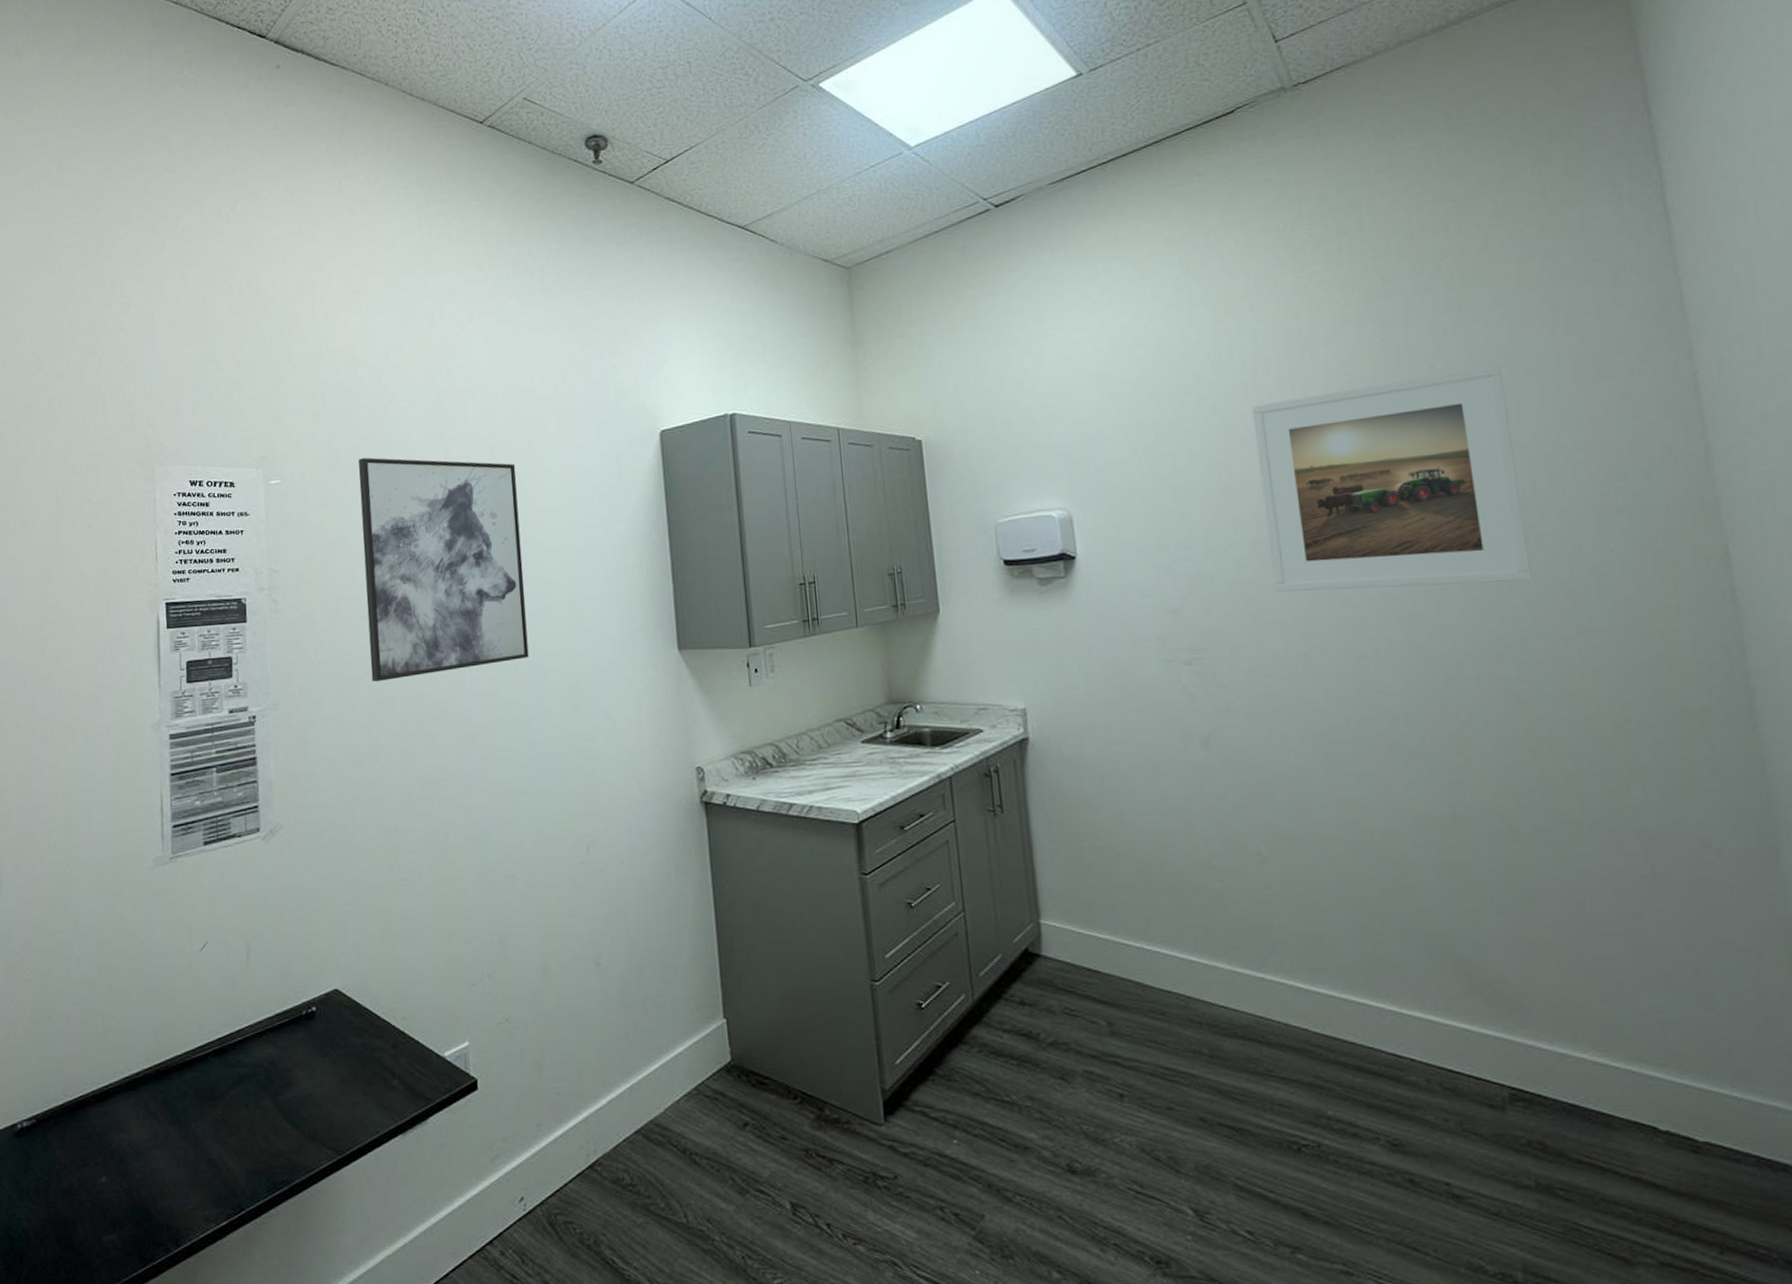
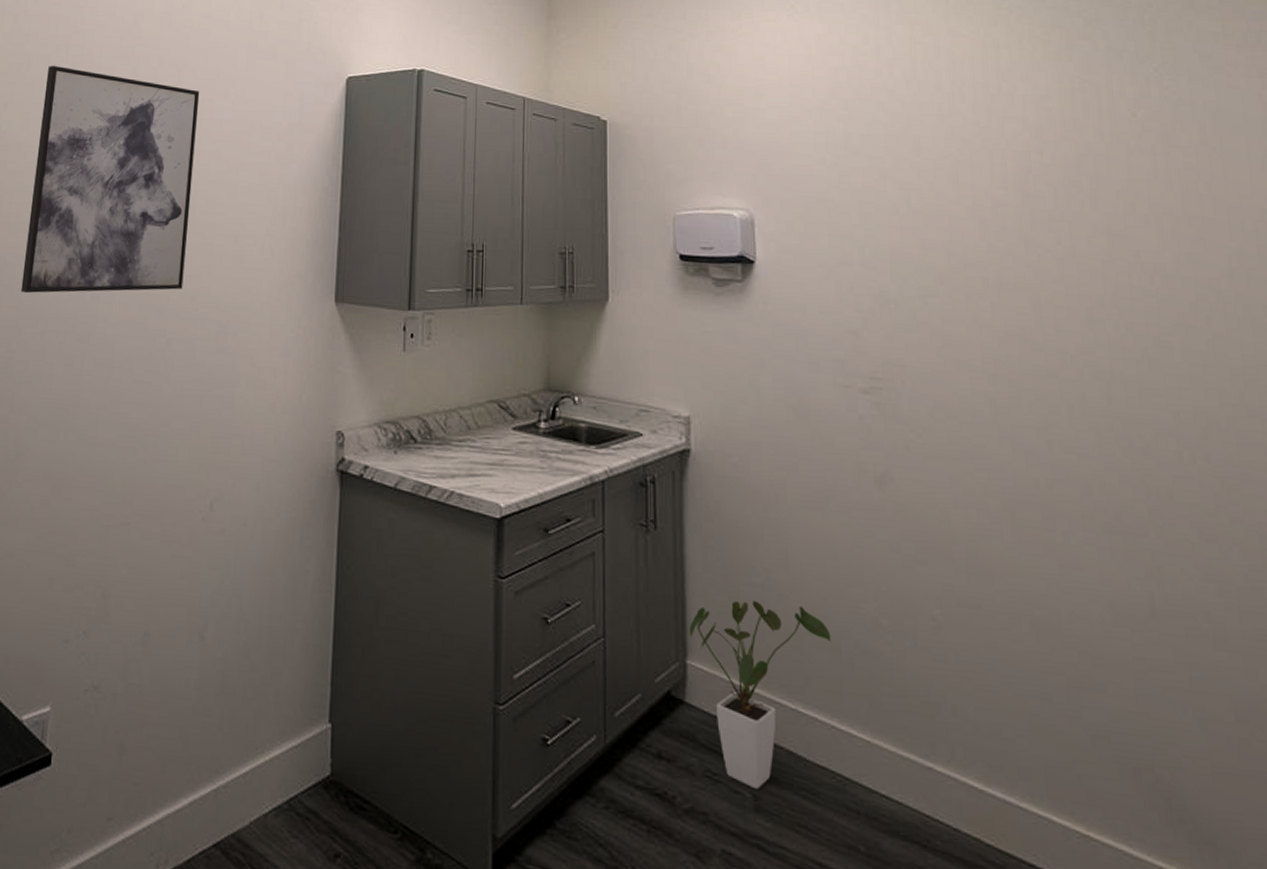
house plant: none [1040,859,1169,1018] -> present [690,600,832,790]
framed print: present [1251,365,1532,592] -> none [945,121,1239,353]

